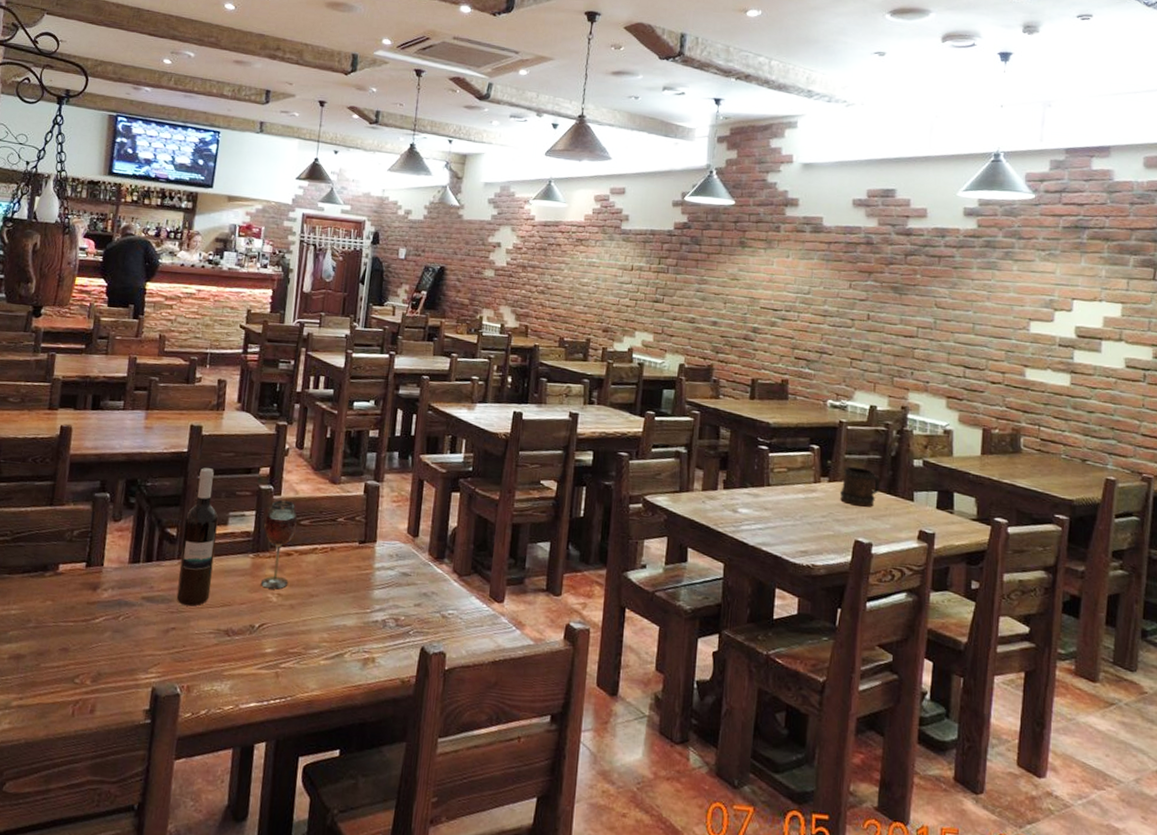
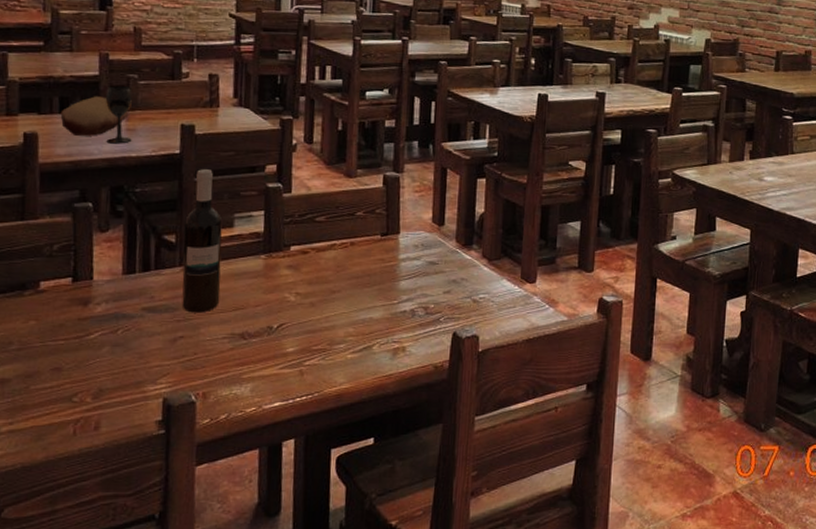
bread loaf: none [92,395,148,432] -> present [60,96,129,136]
wine glass: none [127,387,153,440] -> present [105,86,133,144]
wineglass: present [261,500,298,590] -> none [275,198,312,289]

